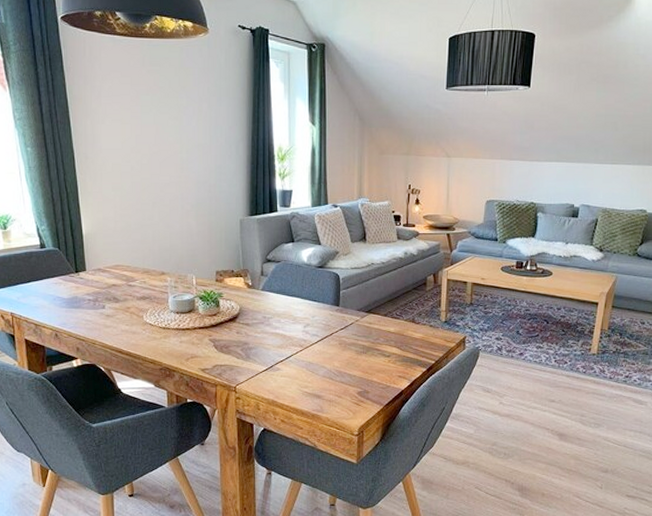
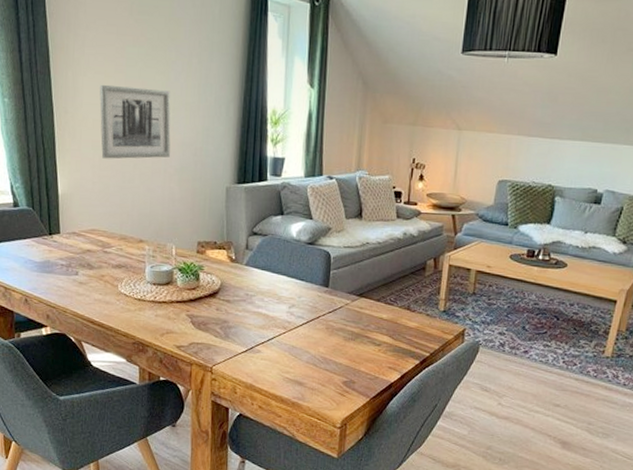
wall art: none [117,131,187,199] -> present [99,84,171,159]

